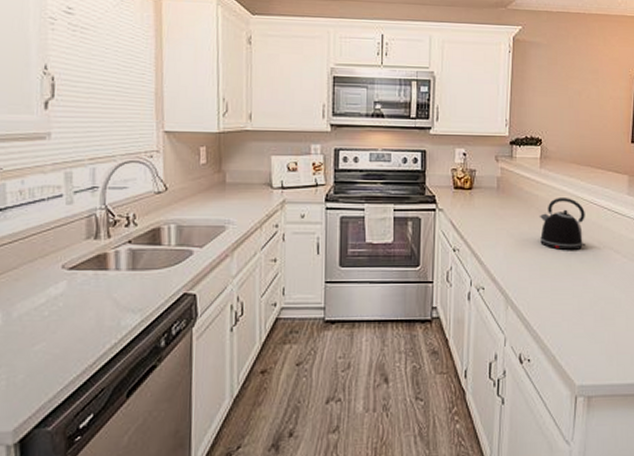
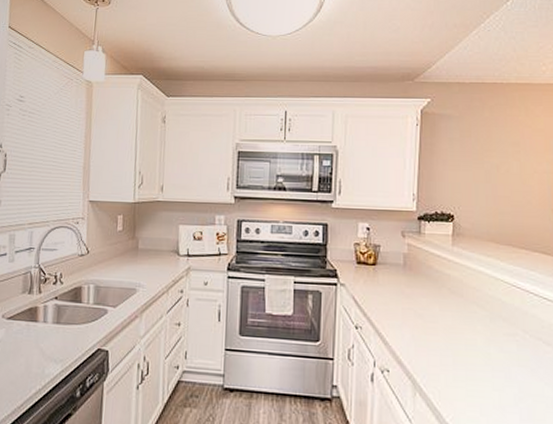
kettle: present [539,198,586,251] -> none [451,278,508,338]

